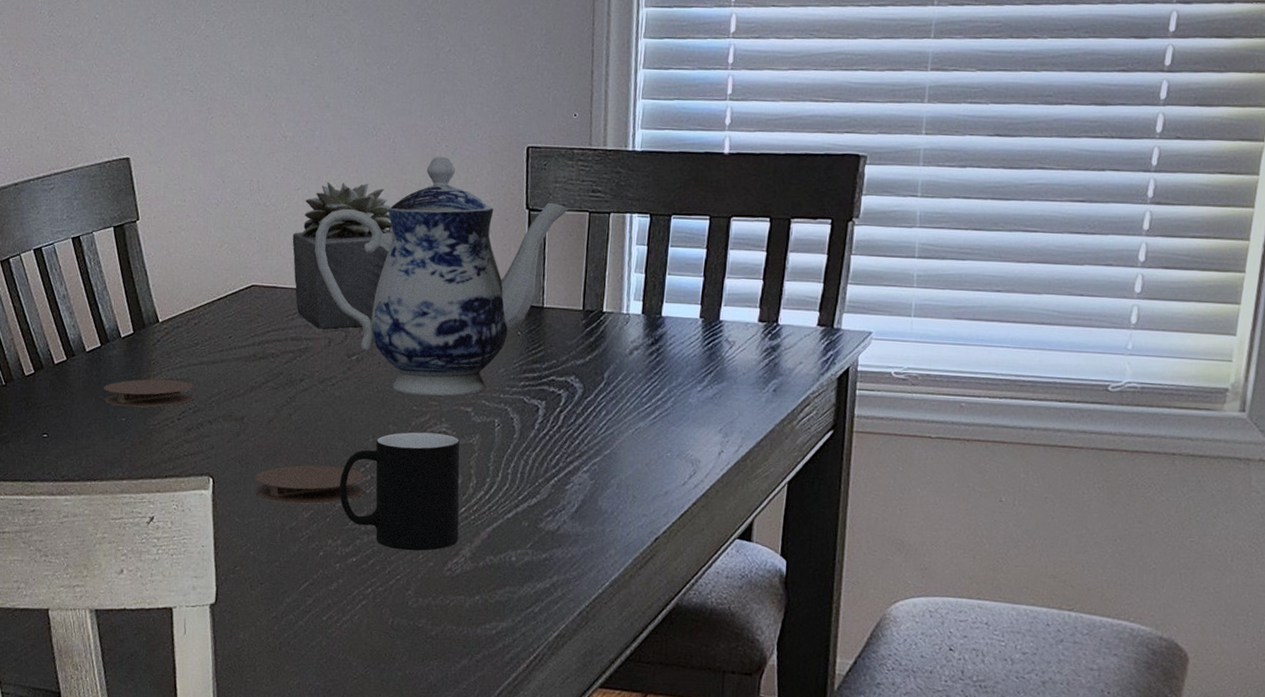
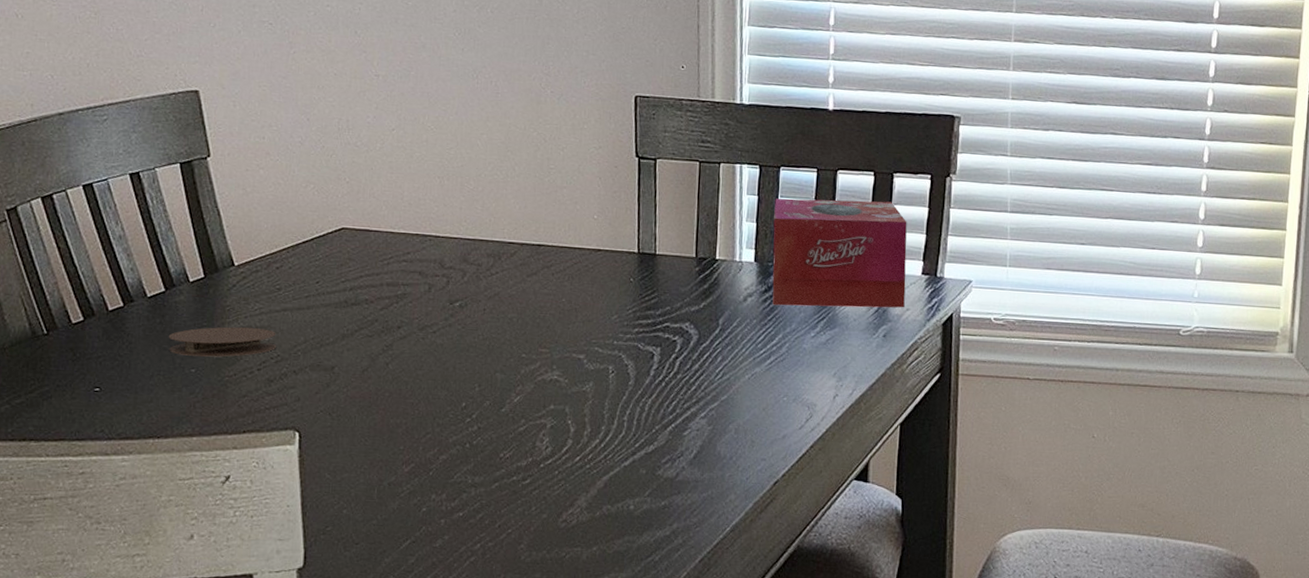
coaster: present [255,465,365,504] -> none [347,416,471,458]
succulent plant: present [292,182,393,331] -> none [386,123,496,277]
teapot: present [314,157,569,396] -> none [412,102,679,343]
cup: present [339,432,460,551] -> none [443,380,574,503]
tissue box: none [659,248,804,361] -> present [772,198,907,308]

